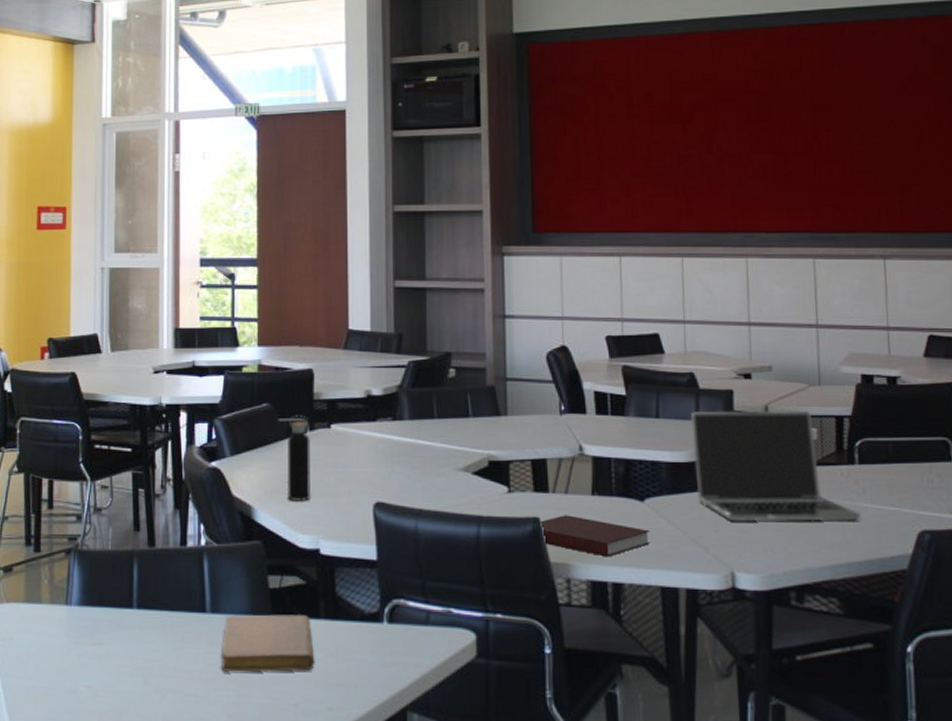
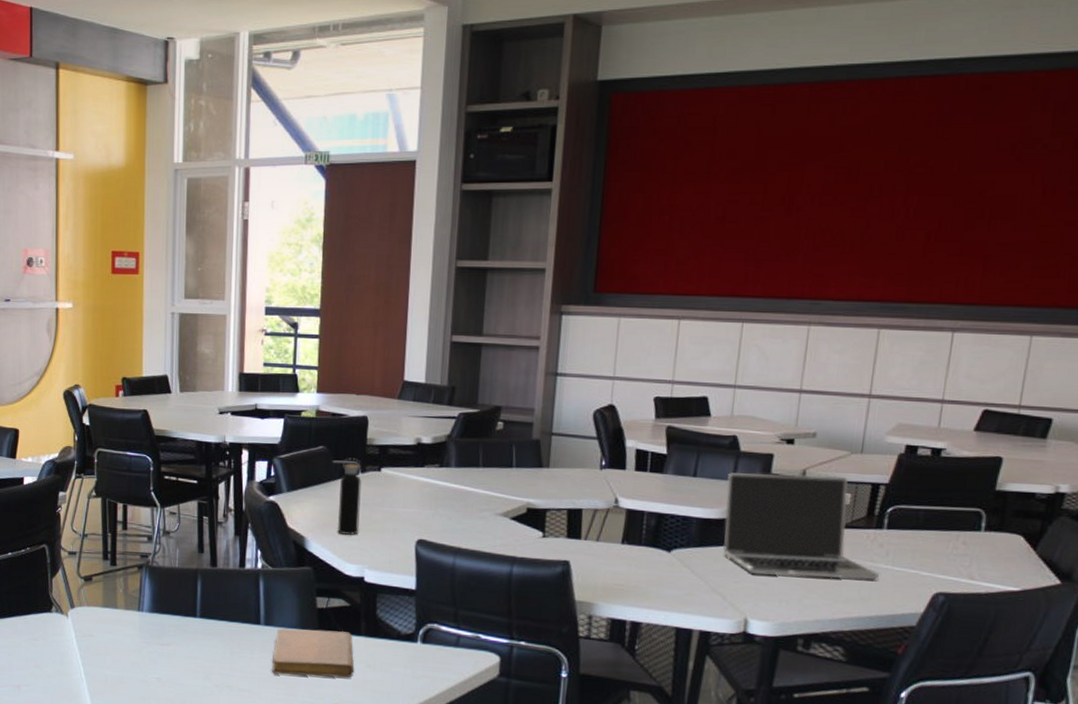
notebook: present [541,515,650,557] -> none [570,560,672,599]

